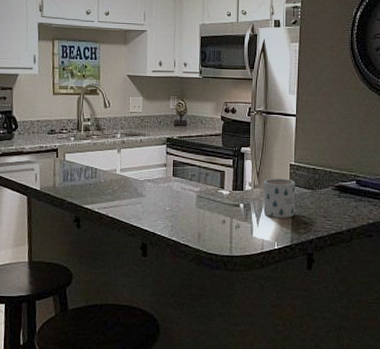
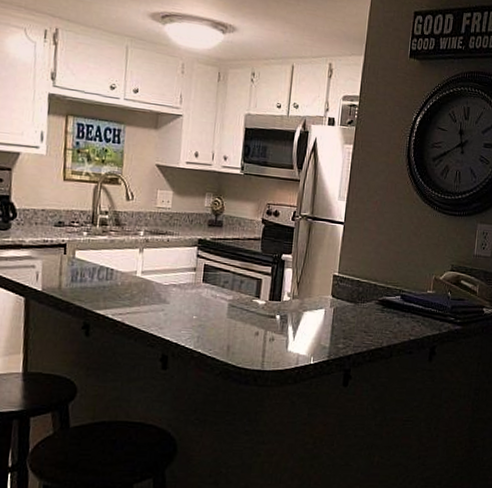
mug: present [263,178,296,218] -> none [301,289,338,332]

